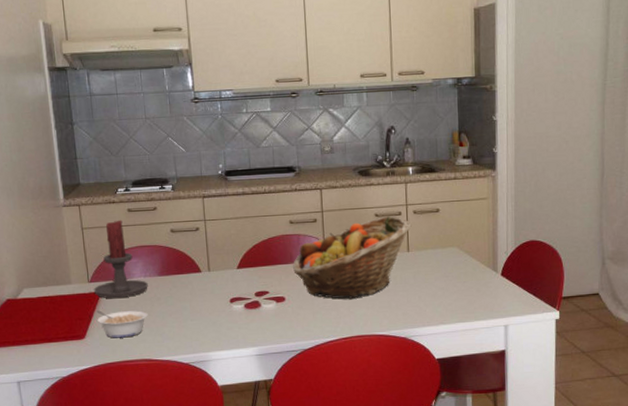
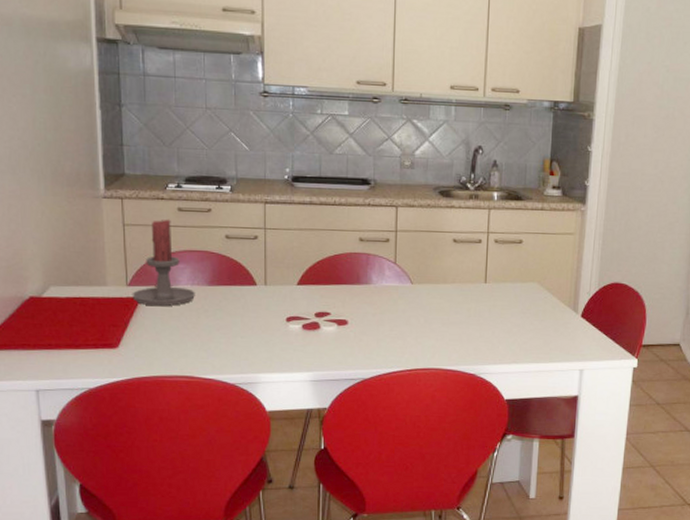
legume: present [95,310,148,338] -> none [132,317,193,351]
fruit basket: present [293,216,412,299] -> none [359,243,492,328]

